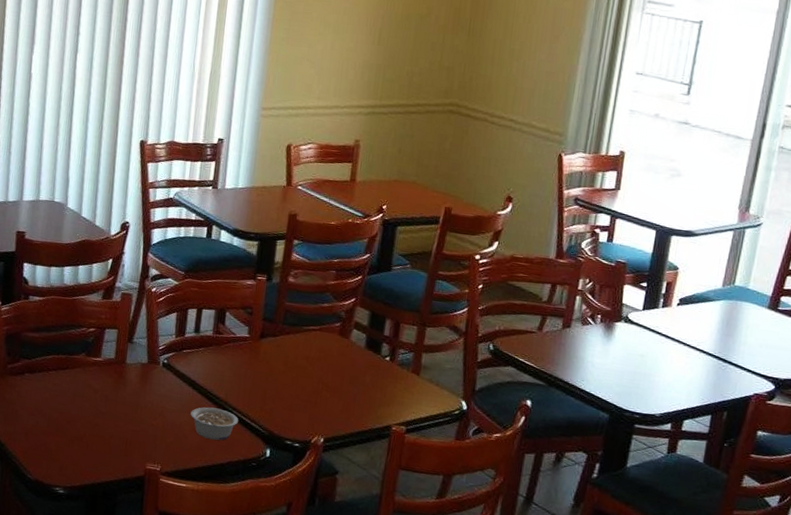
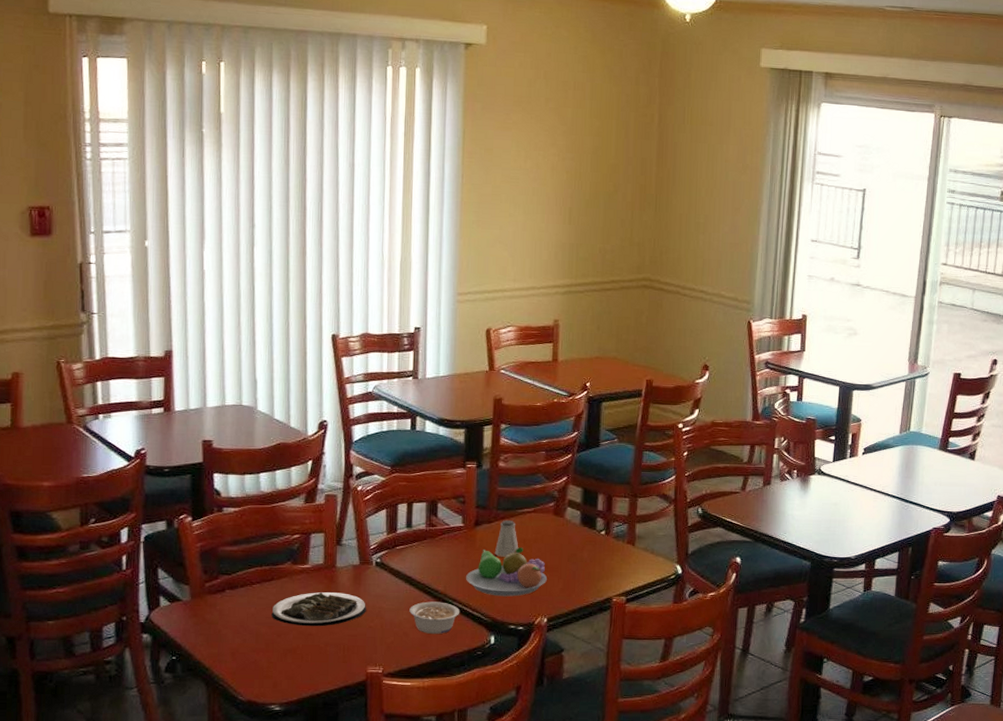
plate: none [63,385,150,419] -> present [271,592,366,627]
fruit bowl: none [247,362,327,413] -> present [466,547,547,597]
saltshaker: none [277,335,302,372] -> present [494,520,519,557]

